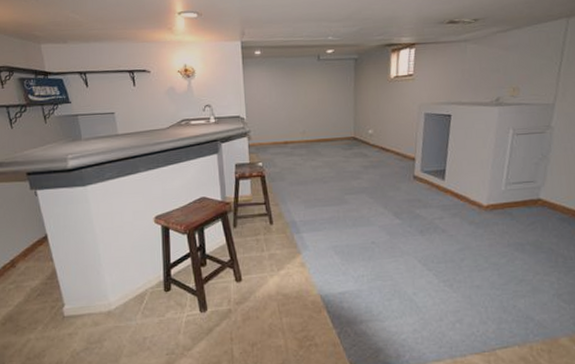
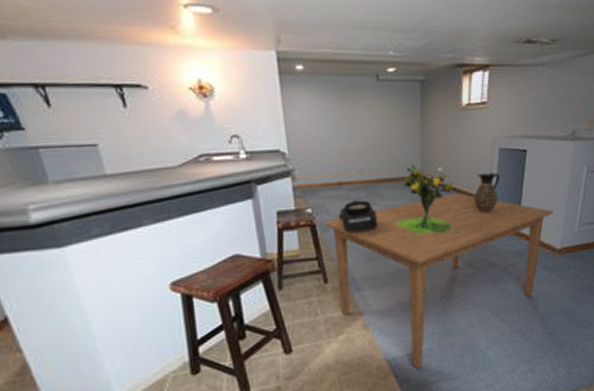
dining table: none [272,152,479,308] -> present [324,193,553,370]
lantern: none [284,156,316,184] -> present [339,200,379,234]
bouquet: none [329,127,390,189] -> present [393,164,461,235]
ceramic jug: none [401,134,426,170] -> present [474,171,500,213]

